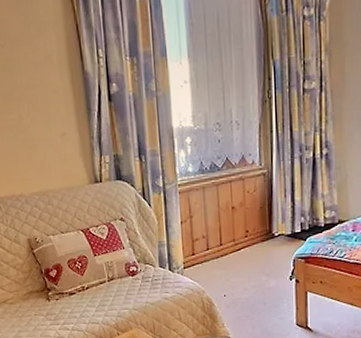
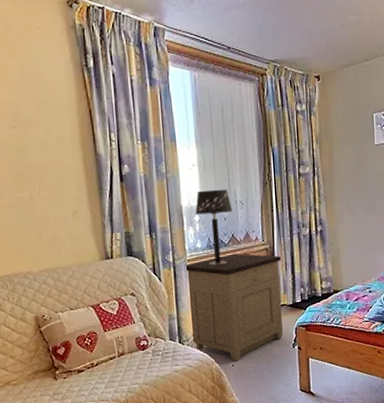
nightstand: none [174,178,280,292] -> present [184,253,284,361]
table lamp: none [187,108,228,192] -> present [195,189,233,266]

